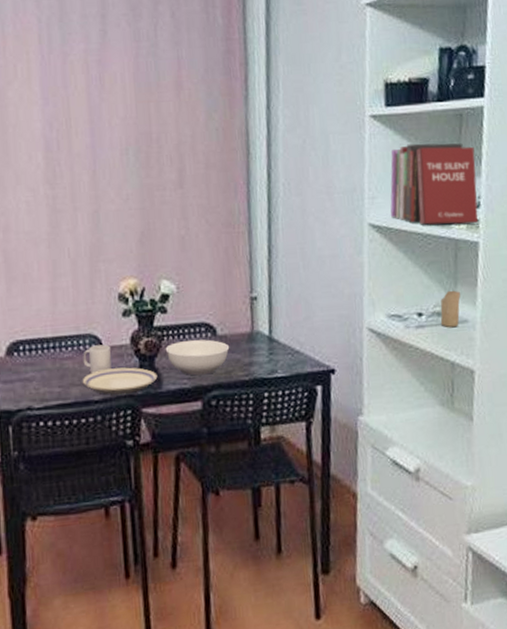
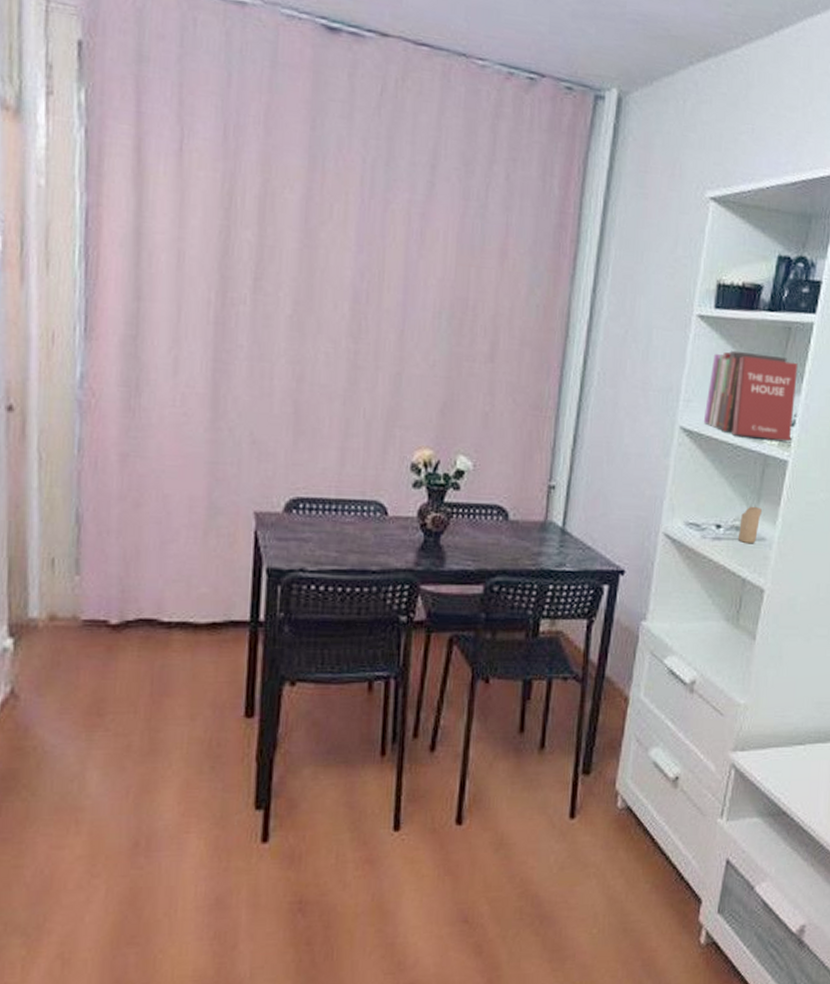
plate: present [82,367,158,395] -> none [361,539,441,568]
cup: present [83,344,112,375] -> none [365,513,397,543]
bowl: present [165,339,230,376] -> none [453,521,520,559]

